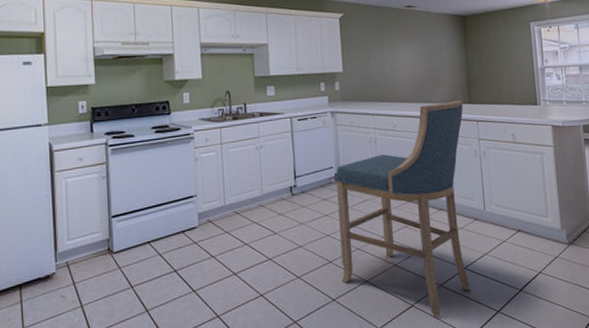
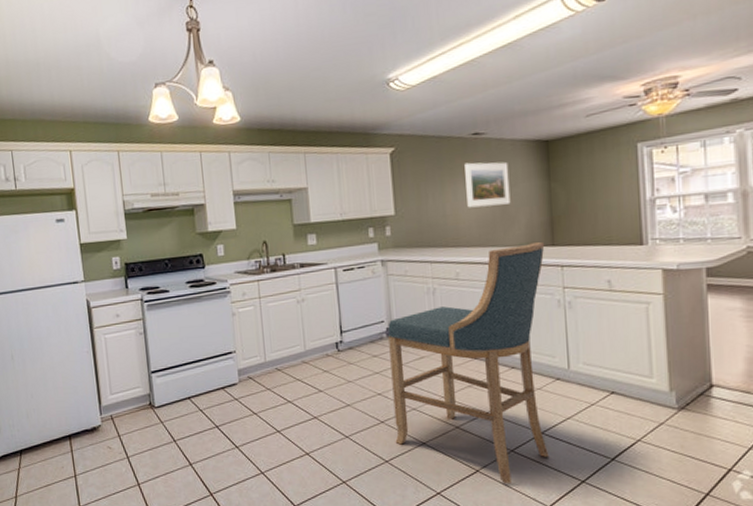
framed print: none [400,30,437,69] -> present [464,162,511,208]

